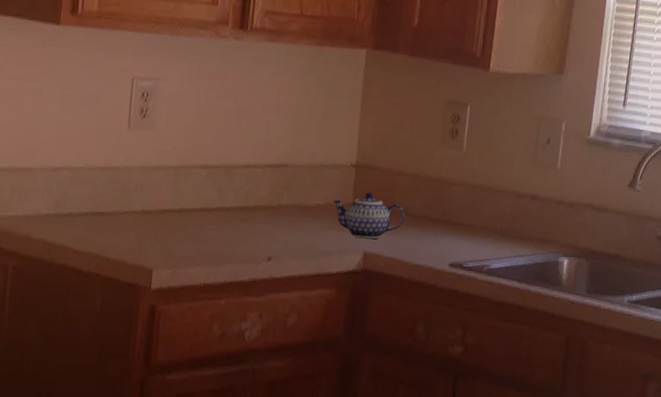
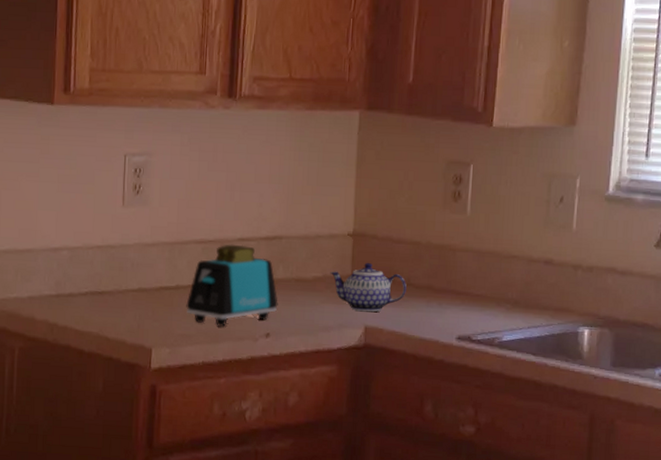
toaster: none [189,170,281,250] -> present [186,244,278,327]

